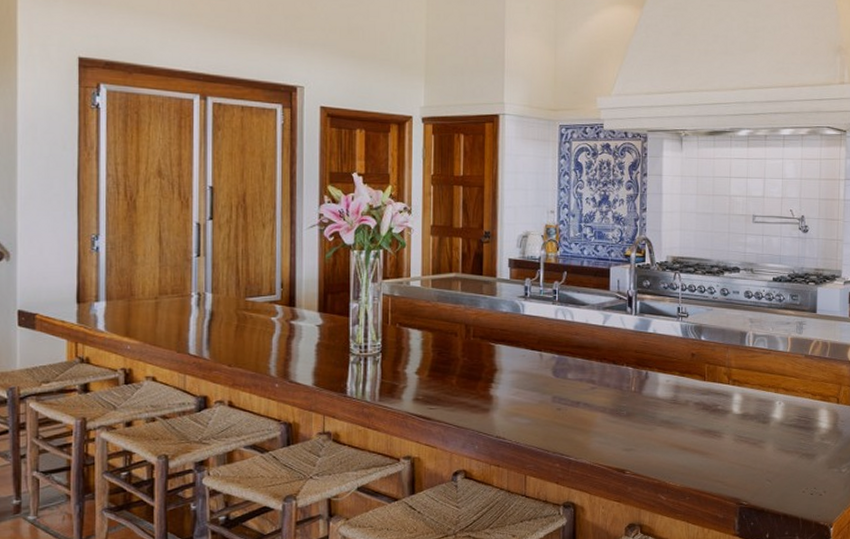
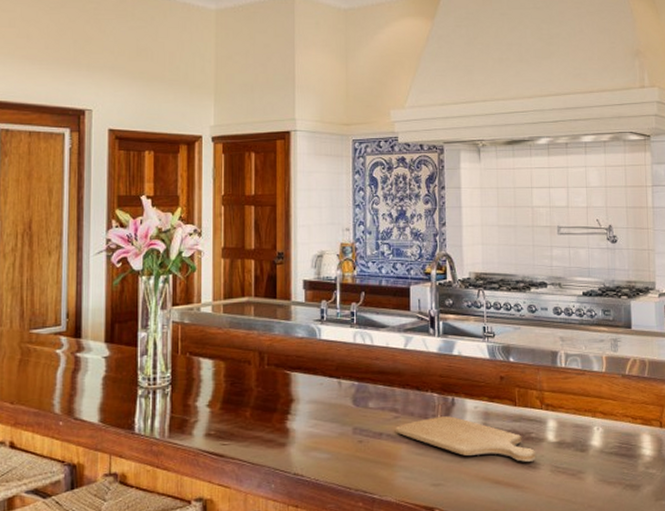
chopping board: none [592,388,722,431] -> present [396,416,536,462]

